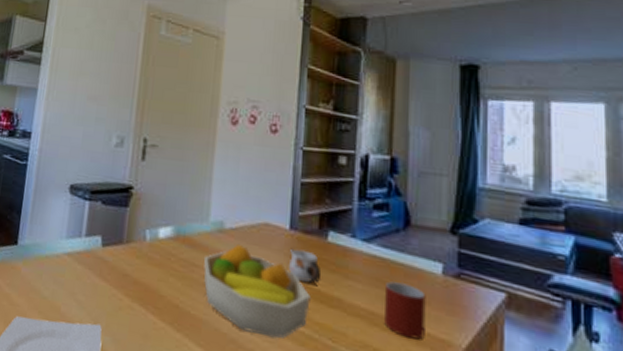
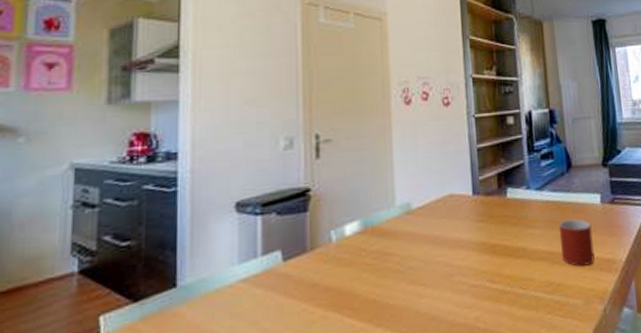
fruit bowl: present [203,243,311,339] -> none [394,220,500,305]
mug: present [288,248,322,283] -> none [475,211,506,241]

